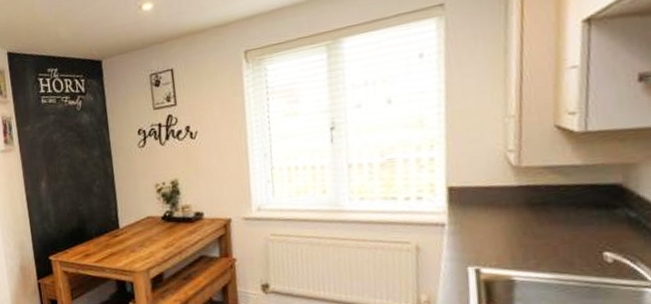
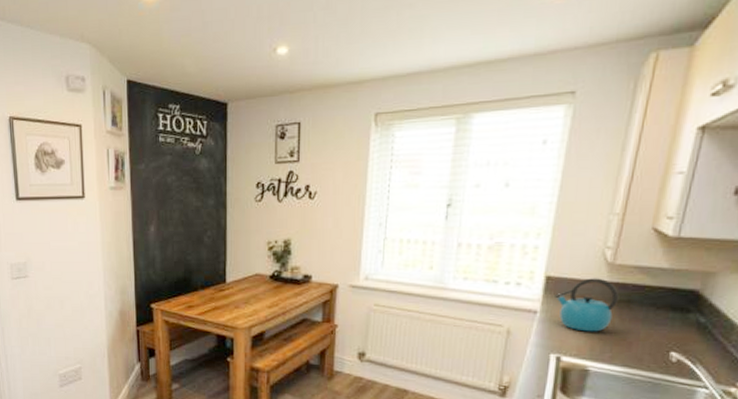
kettle: none [461,183,533,240] -> present [555,278,620,332]

